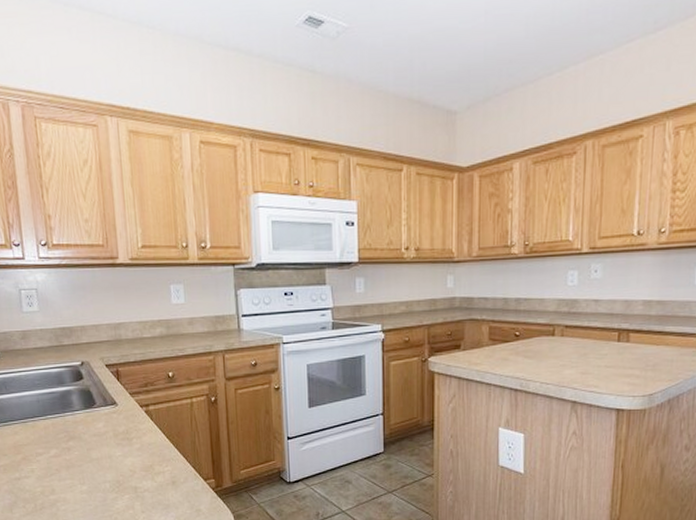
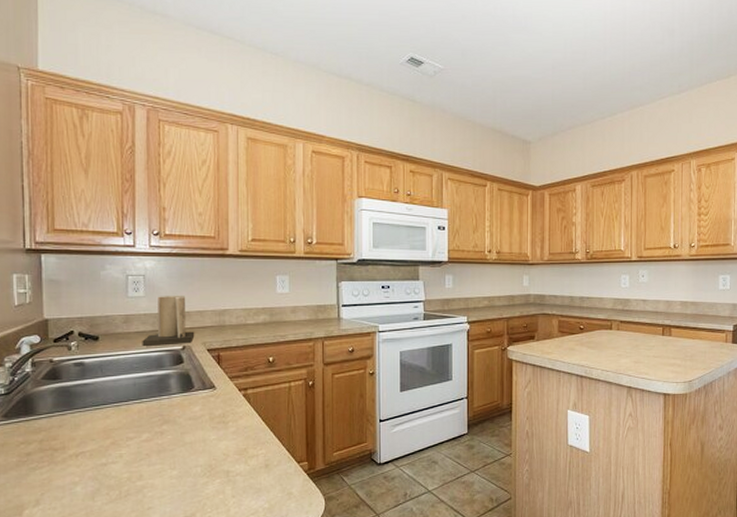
paper towel roll: none [41,310,92,363] -> present [142,296,195,347]

